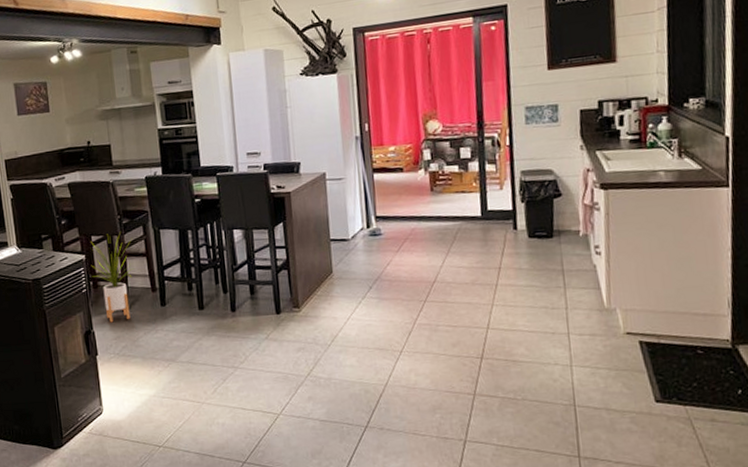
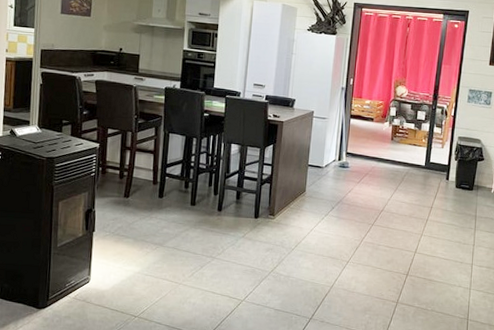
house plant: present [91,232,135,323] -> none [102,129,144,205]

